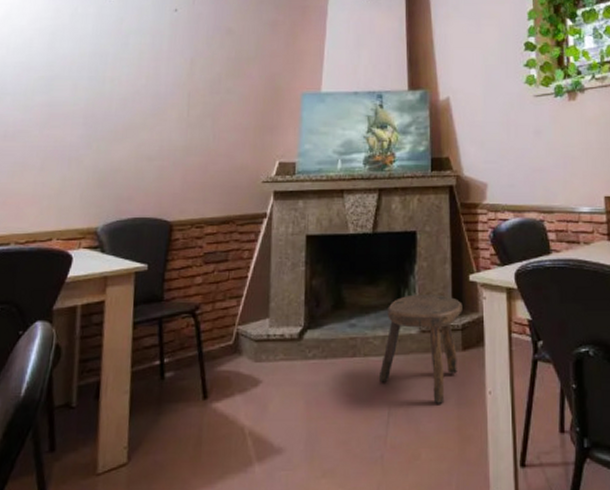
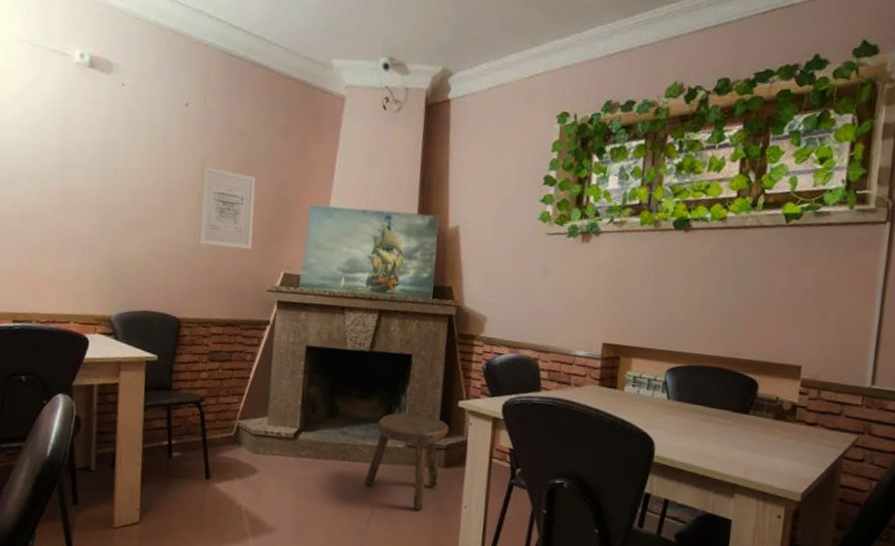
wall art: none [190,65,247,142] -> present [198,165,256,250]

